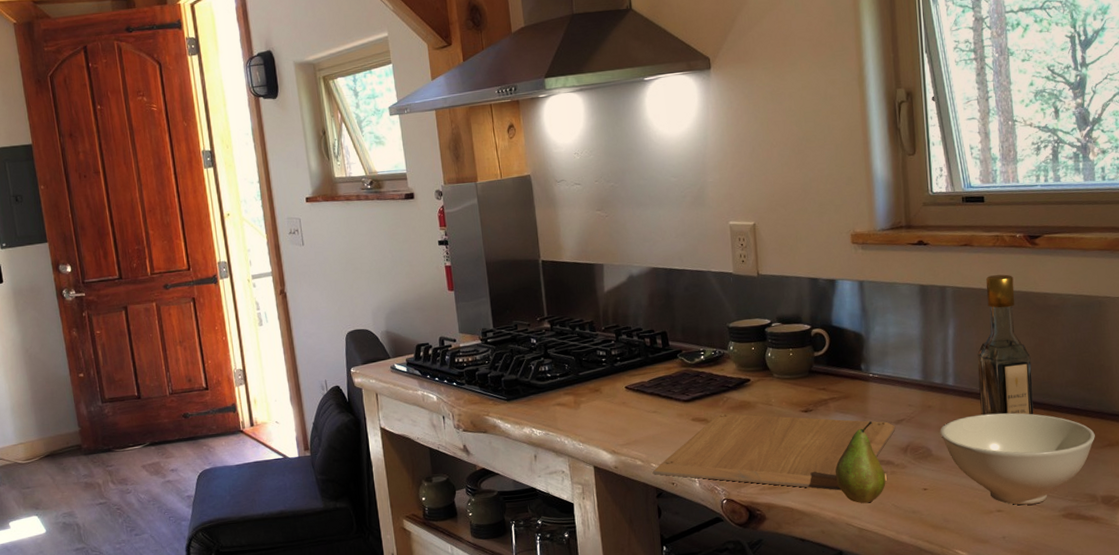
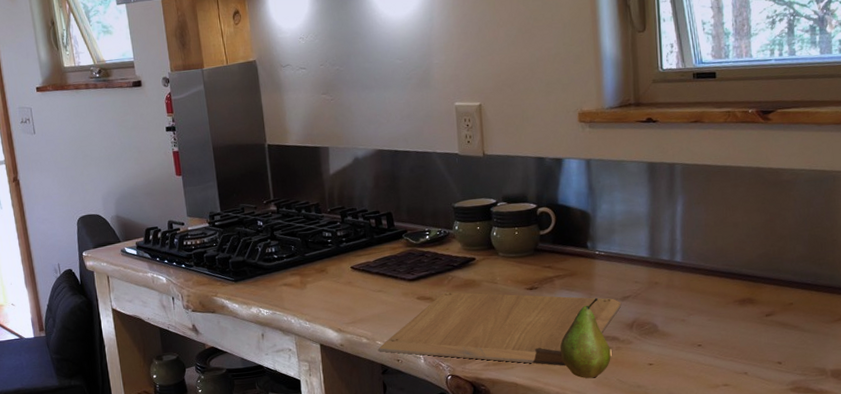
bowl: present [940,412,1095,505] -> none [666,288,826,380]
bottle: present [977,274,1034,416] -> none [706,150,763,291]

